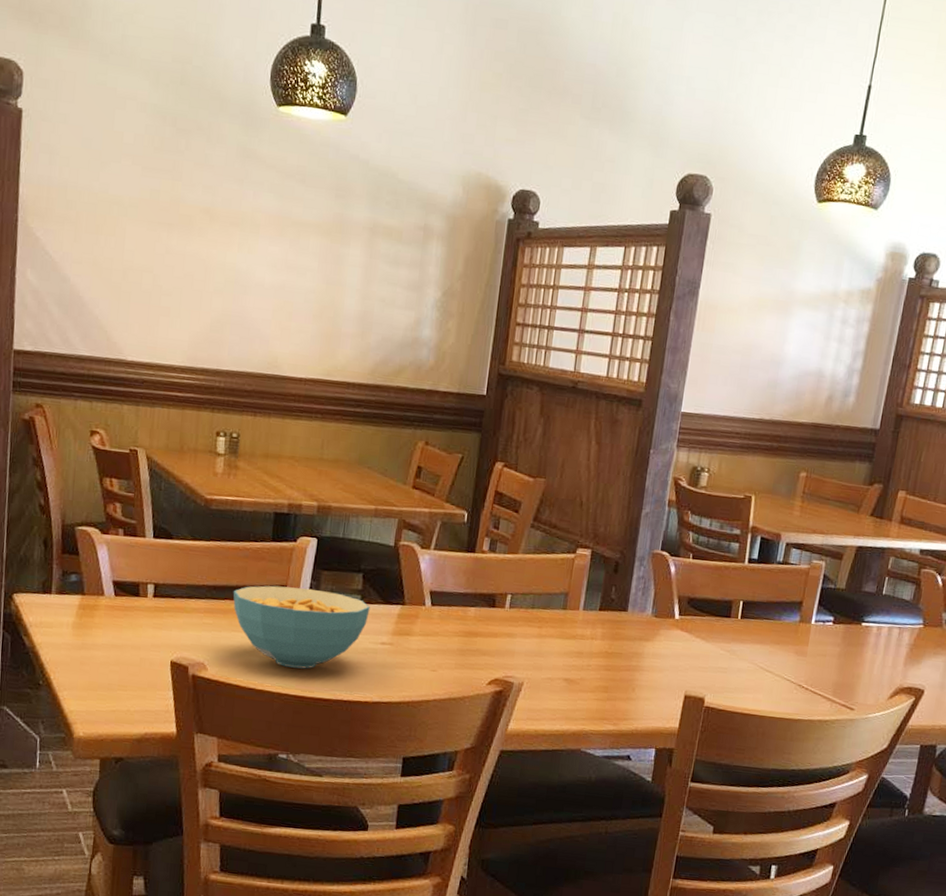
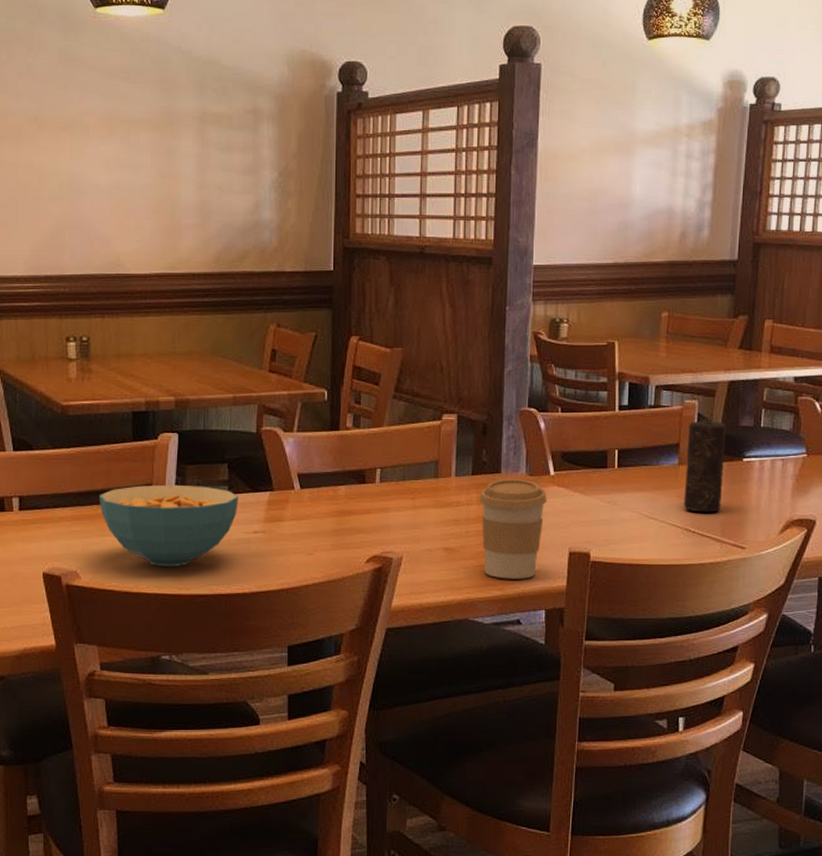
coffee cup: none [601,618,670,717] -> present [480,478,547,579]
candle: none [800,581,850,672] -> present [684,421,726,513]

